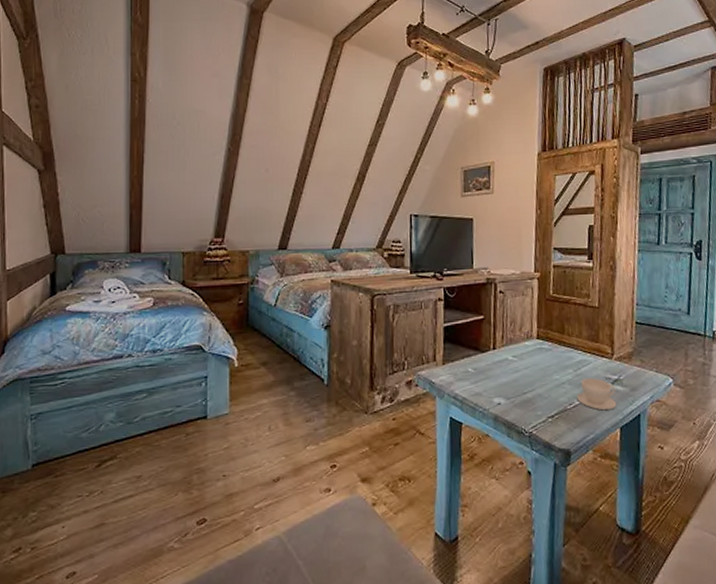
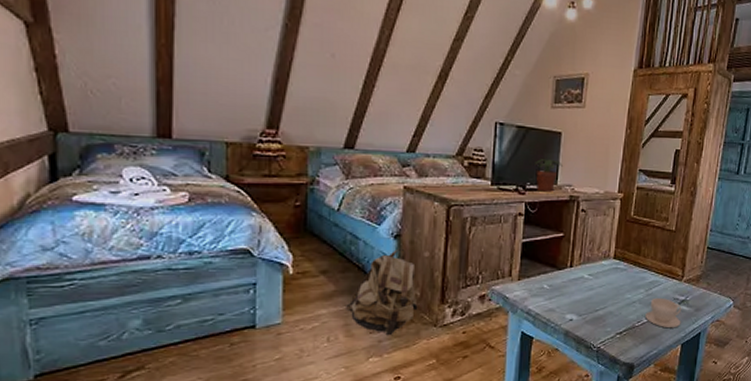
backpack: none [284,338,349,423] -> present [346,248,418,335]
potted plant: none [450,245,477,277] -> present [534,159,563,192]

